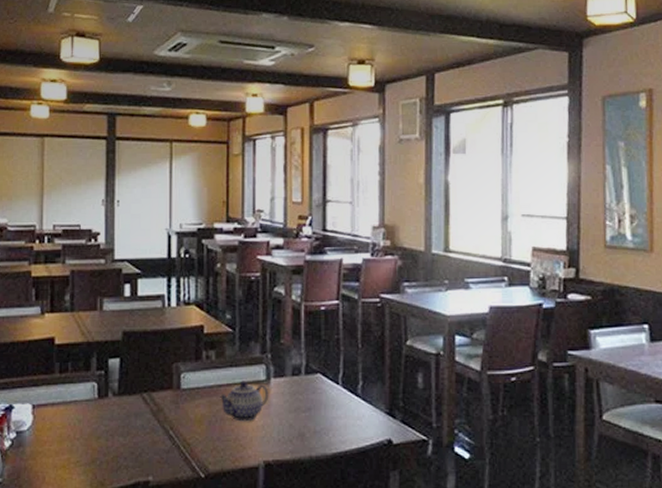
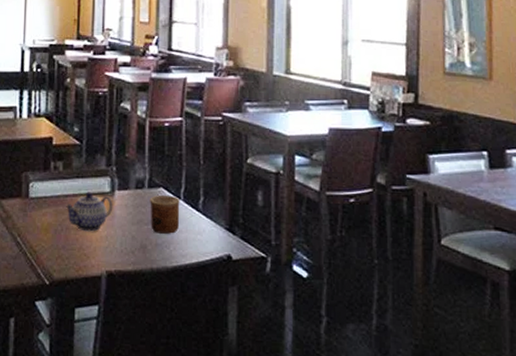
cup: none [307,380,339,420] -> present [150,194,180,234]

